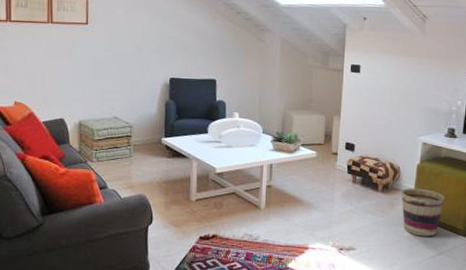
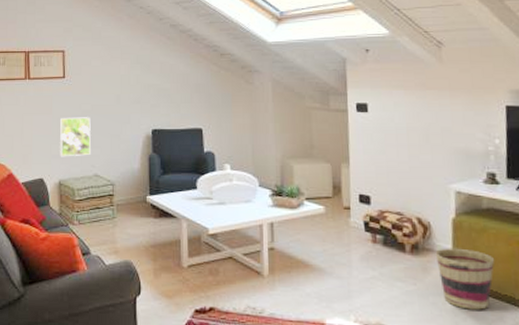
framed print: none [81,62,112,100] -> present [59,117,91,157]

